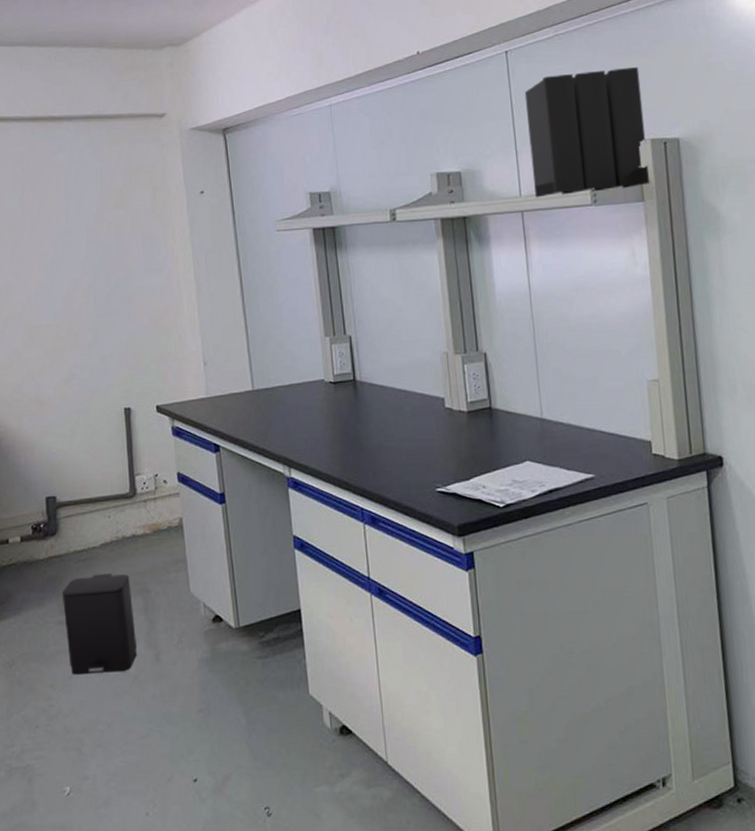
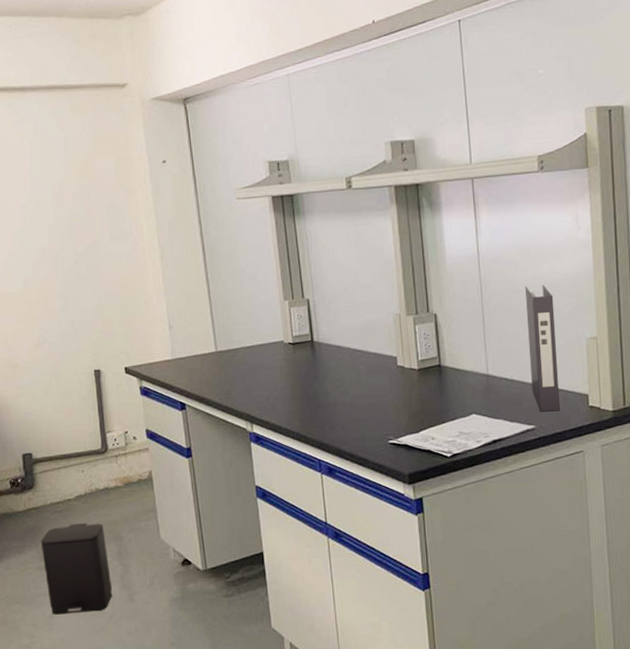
books: present [524,66,651,198] -> none [476,35,595,165]
binder: none [580,323,621,460] -> present [525,284,560,412]

